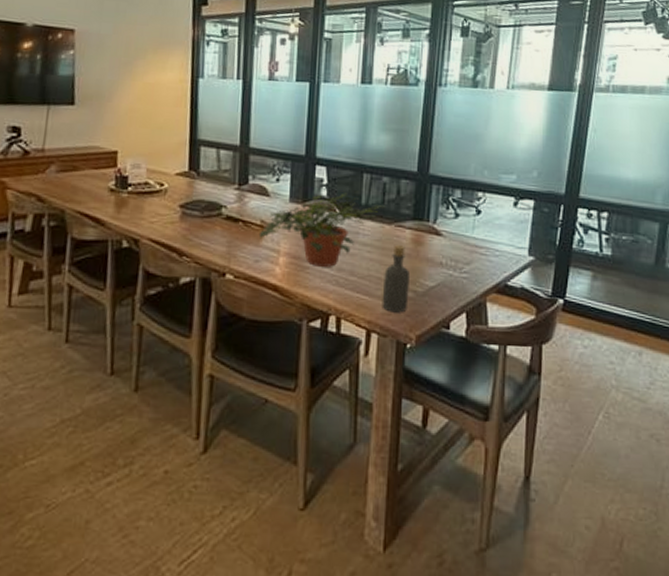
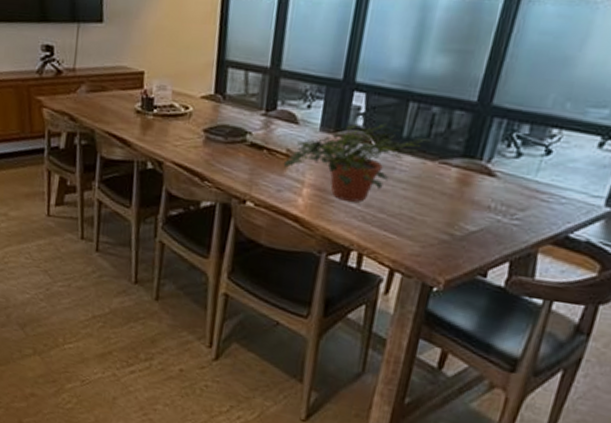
bottle: present [382,245,411,313] -> none [410,184,450,256]

